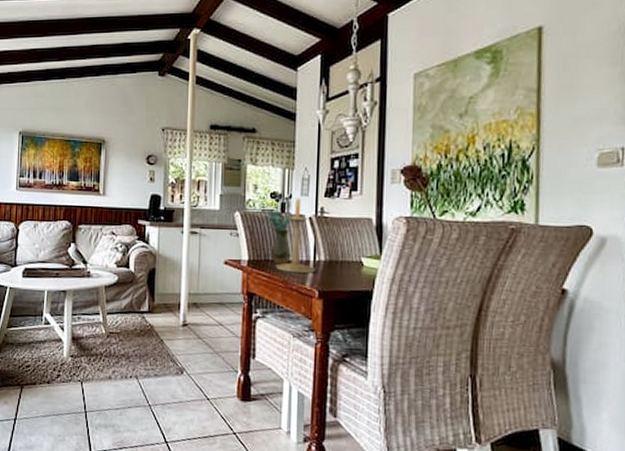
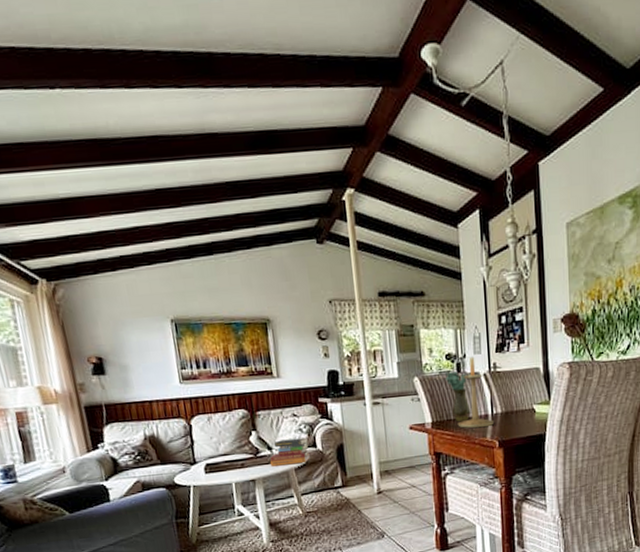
books: none [82,255,122,282] -> present [269,437,310,467]

